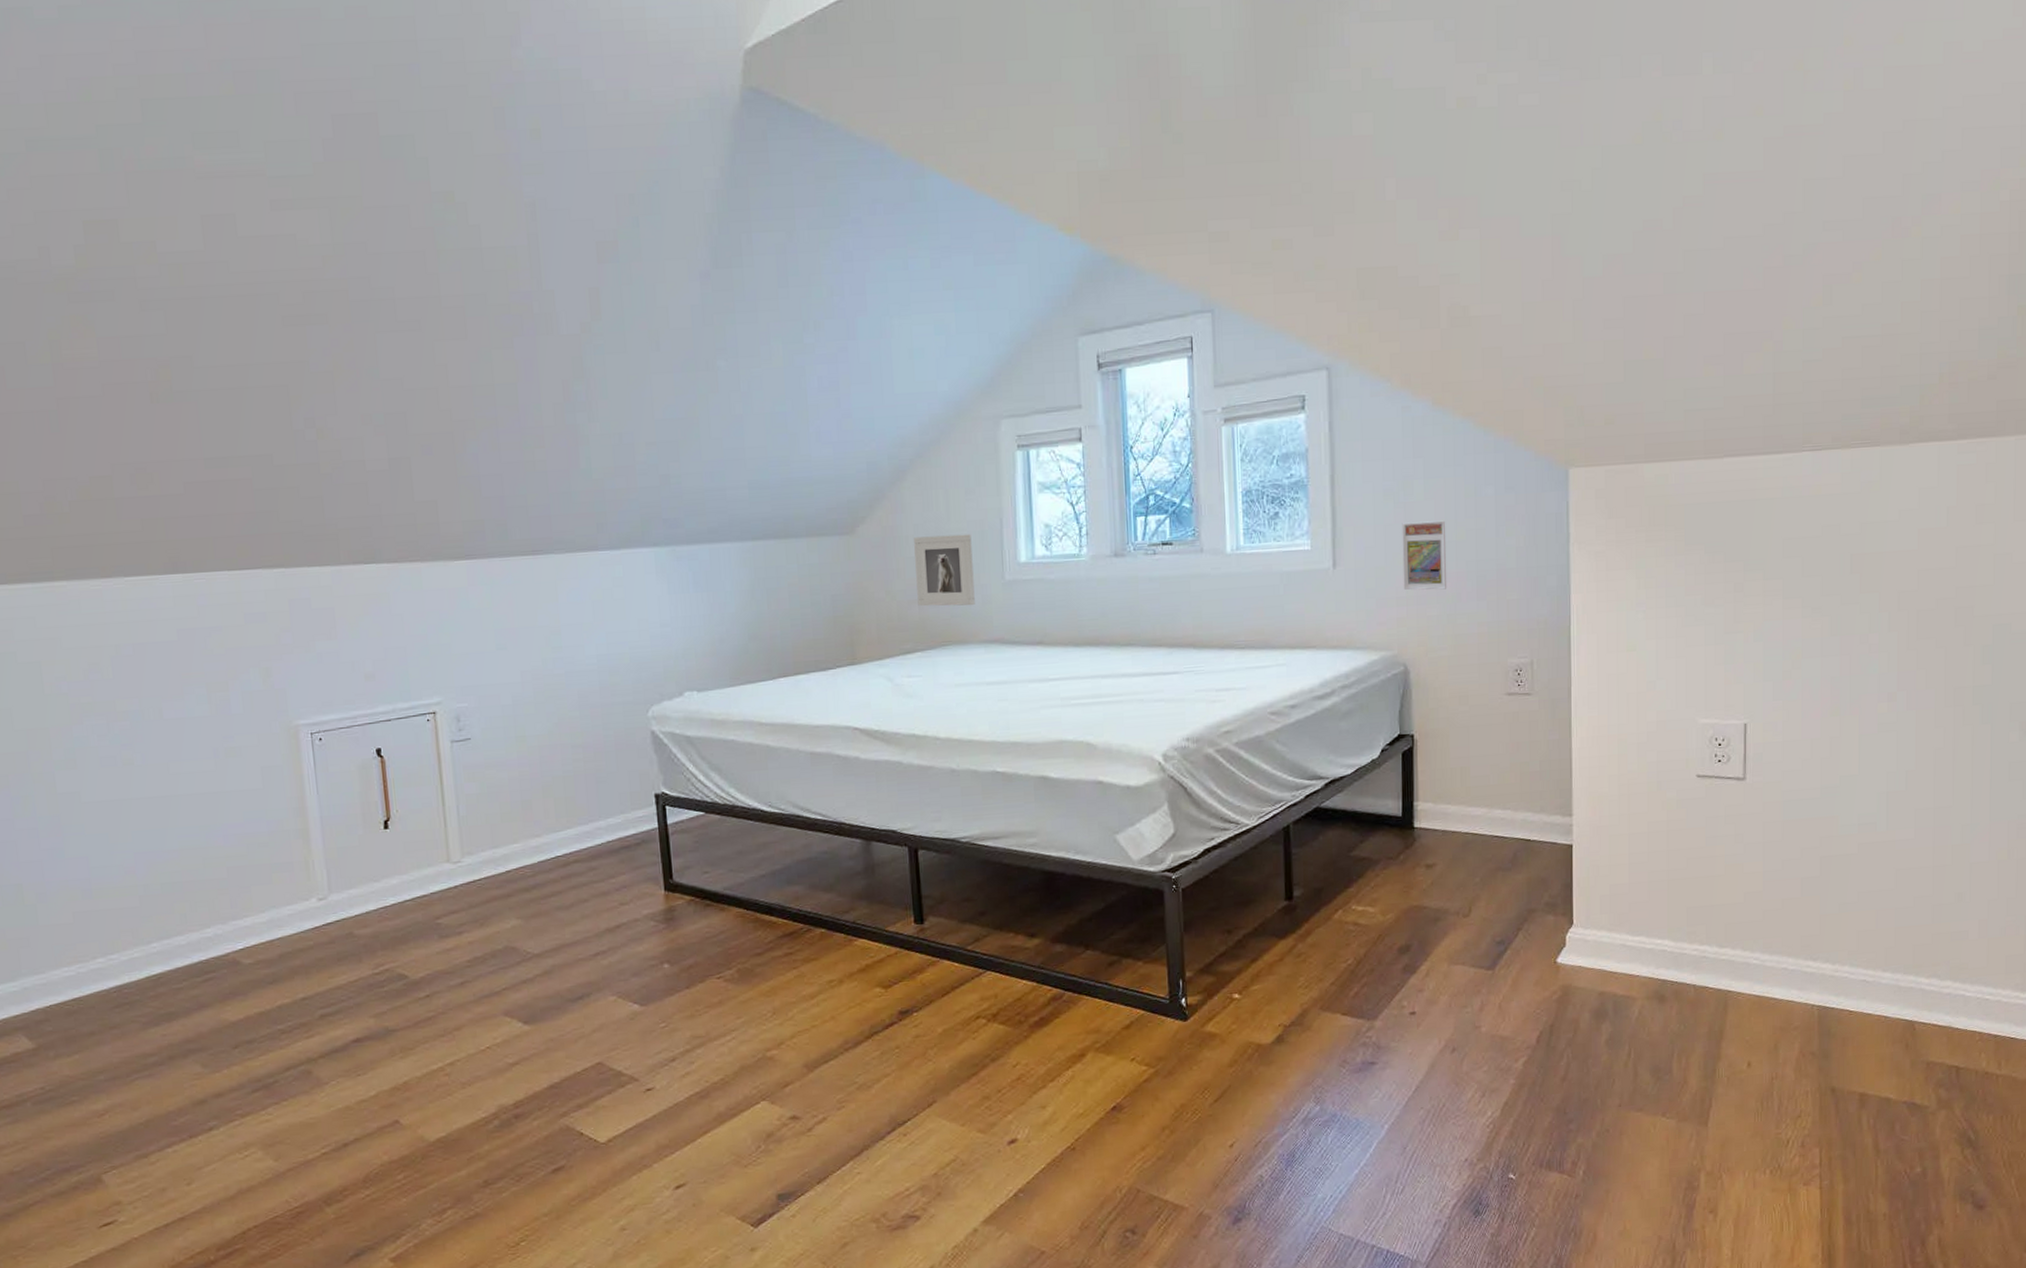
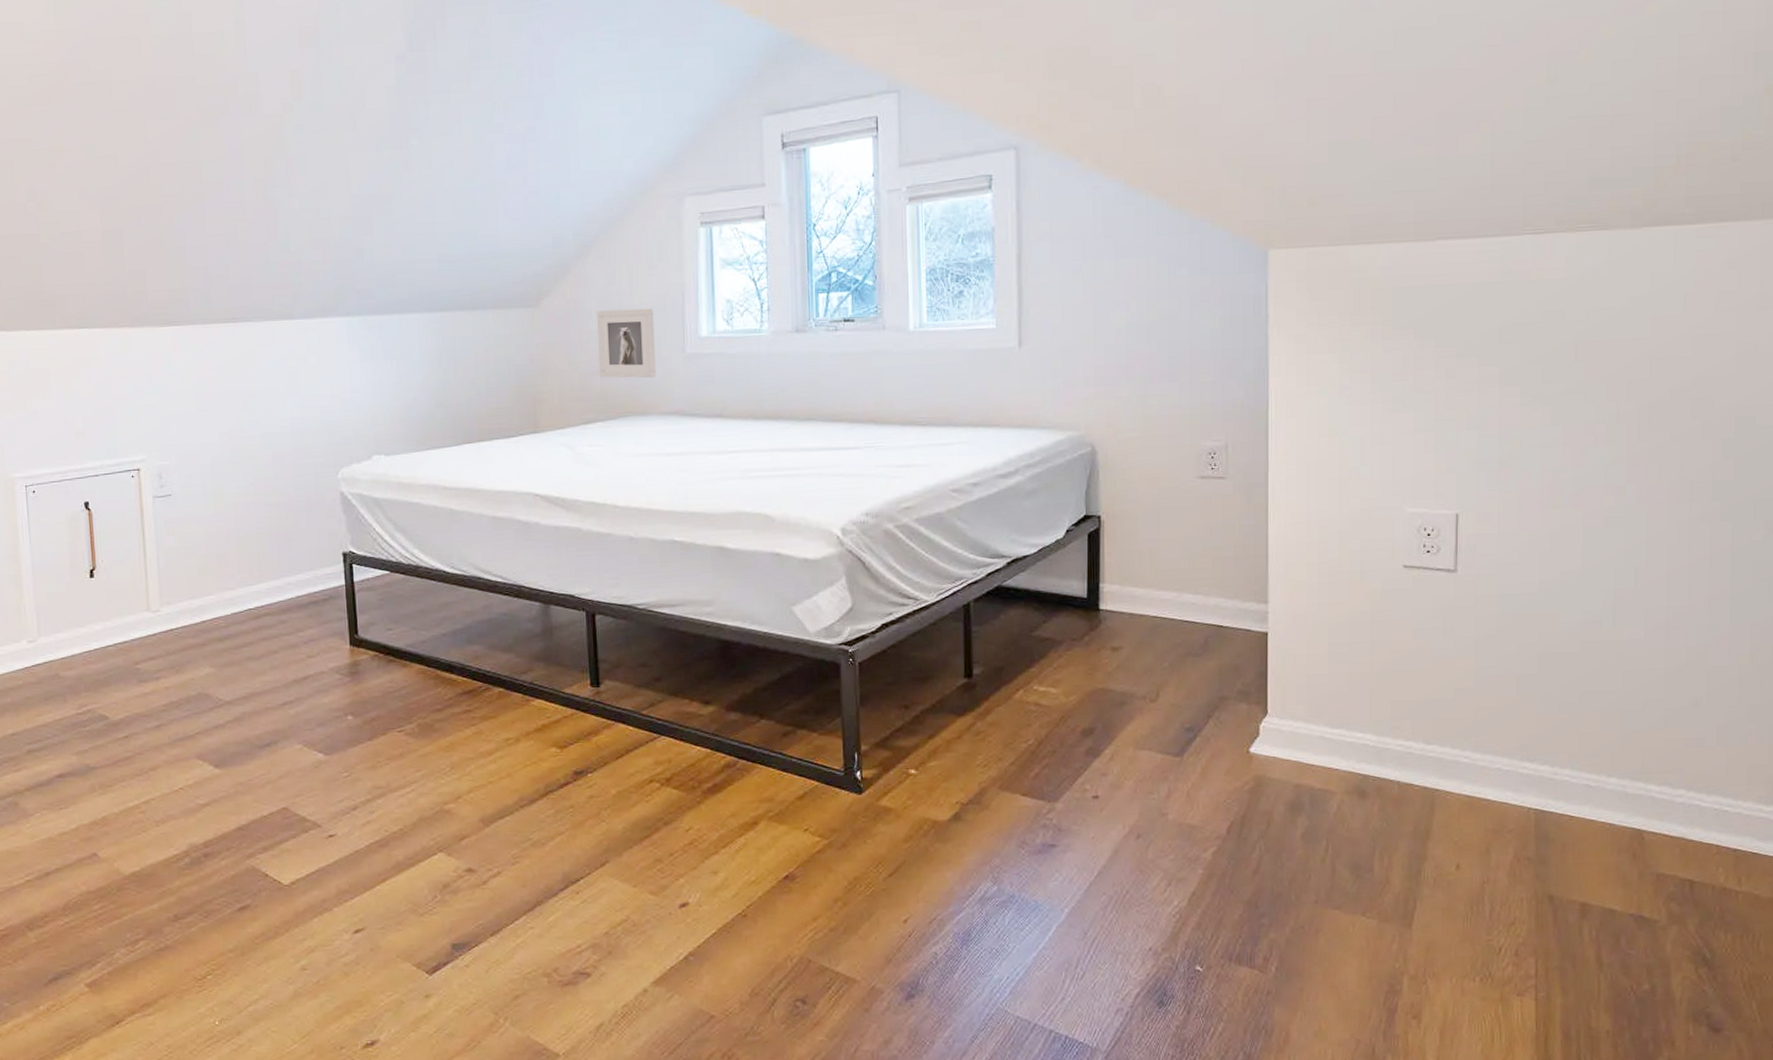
trading card display case: present [1402,520,1447,591] -> none [1091,301,1138,371]

